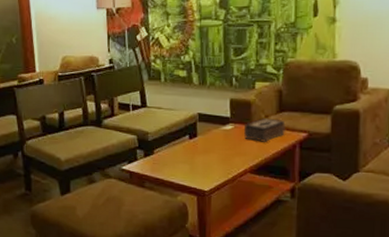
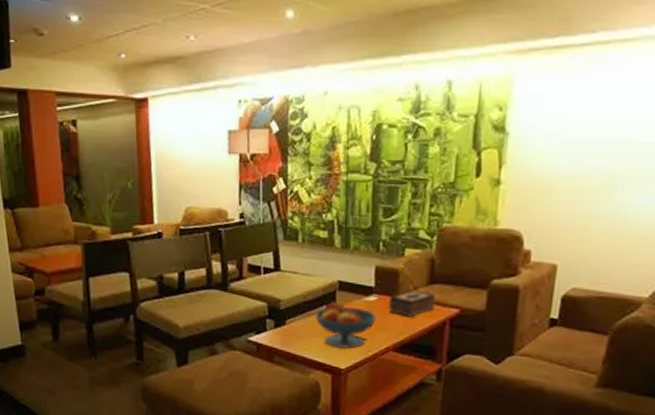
fruit bowl: none [179,131,235,173] -> present [315,301,378,349]

